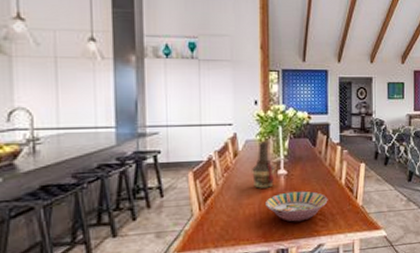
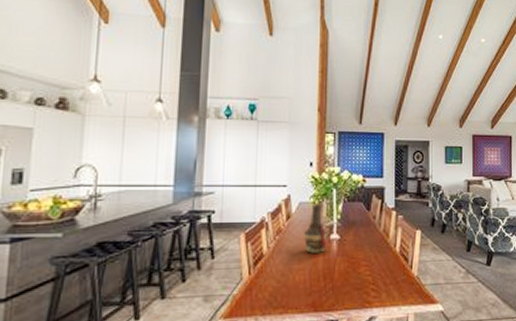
serving bowl: present [266,191,328,222] -> none [316,257,381,291]

